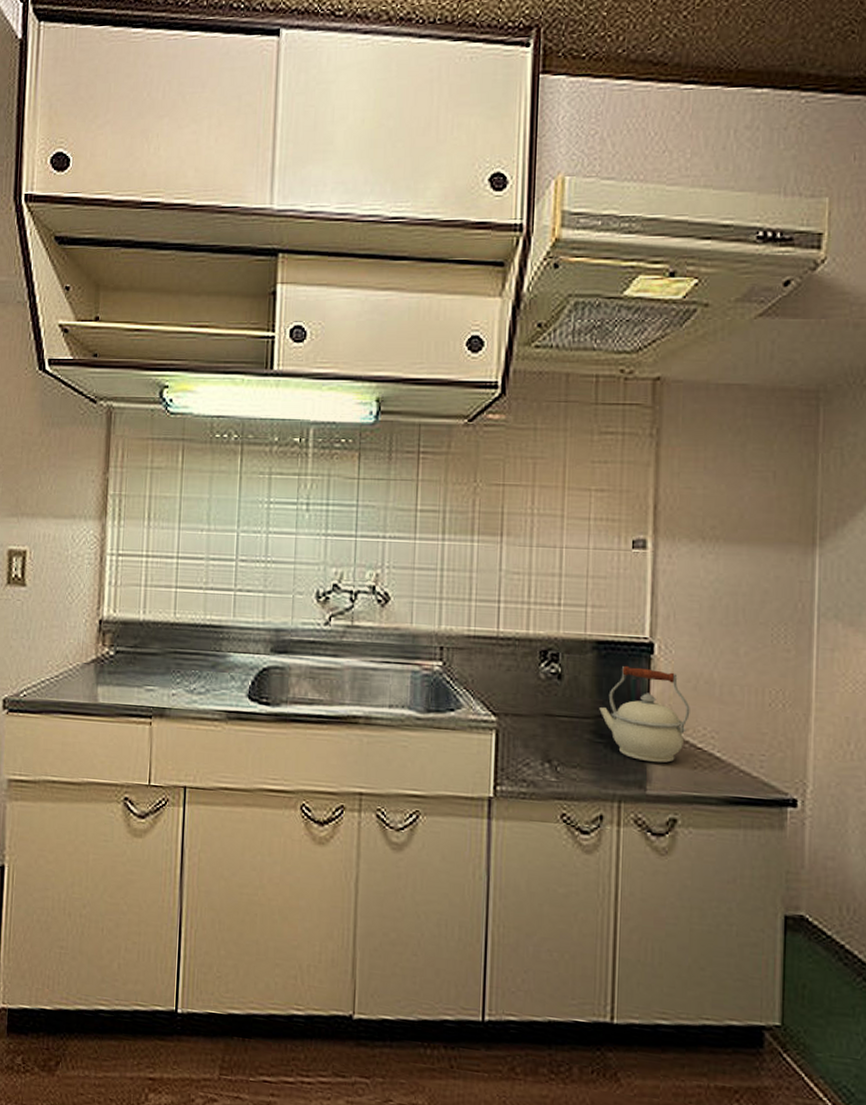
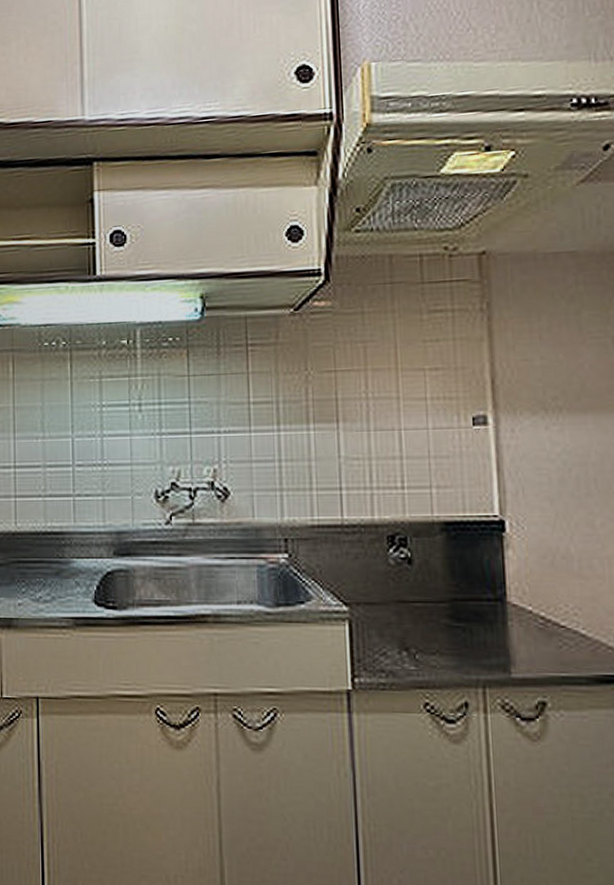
kettle: present [599,665,690,763] -> none [454,545,550,643]

